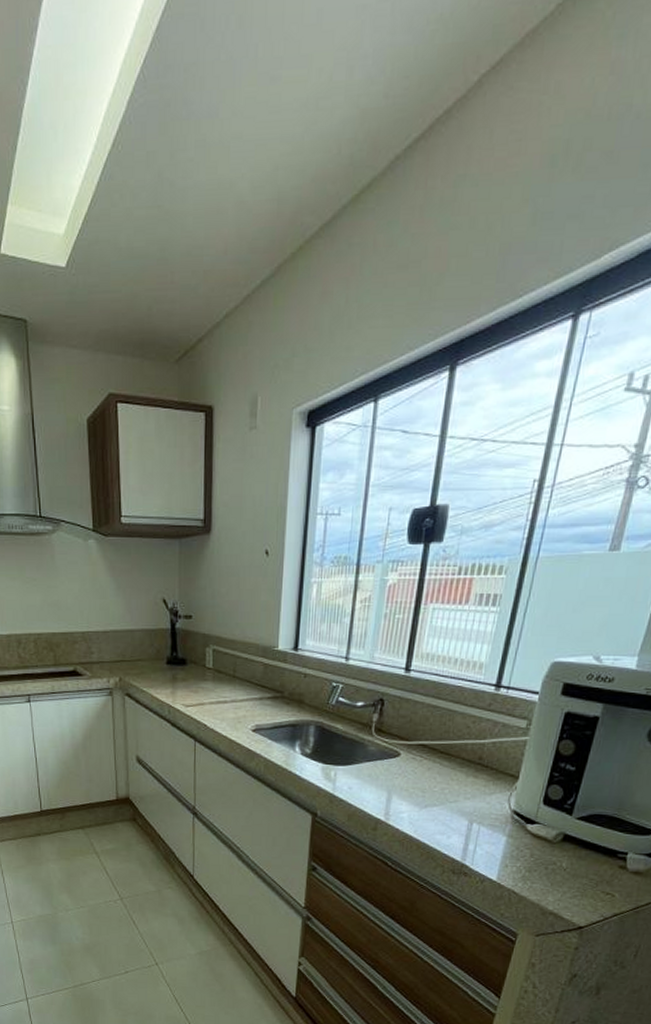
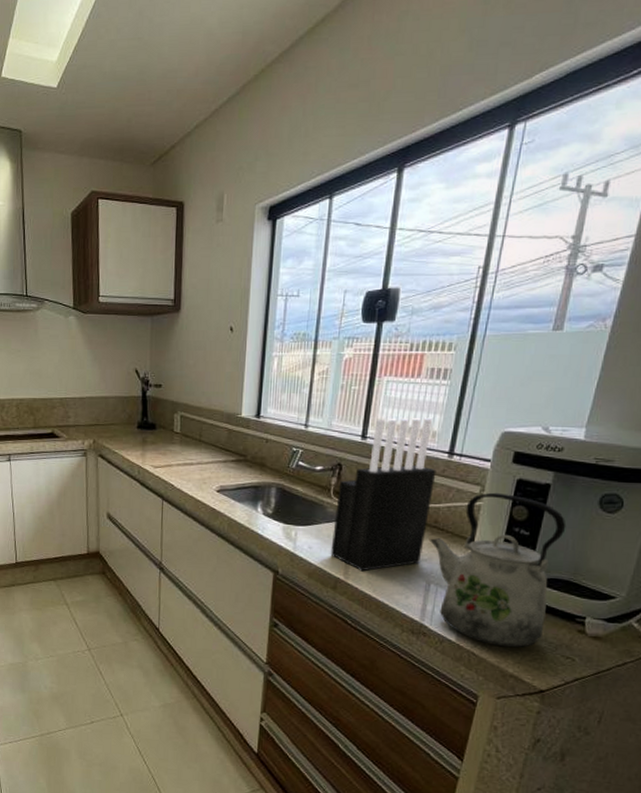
knife block: none [371,647,482,812] -> present [330,417,436,572]
kettle: none [473,726,613,886] -> present [430,492,566,648]

